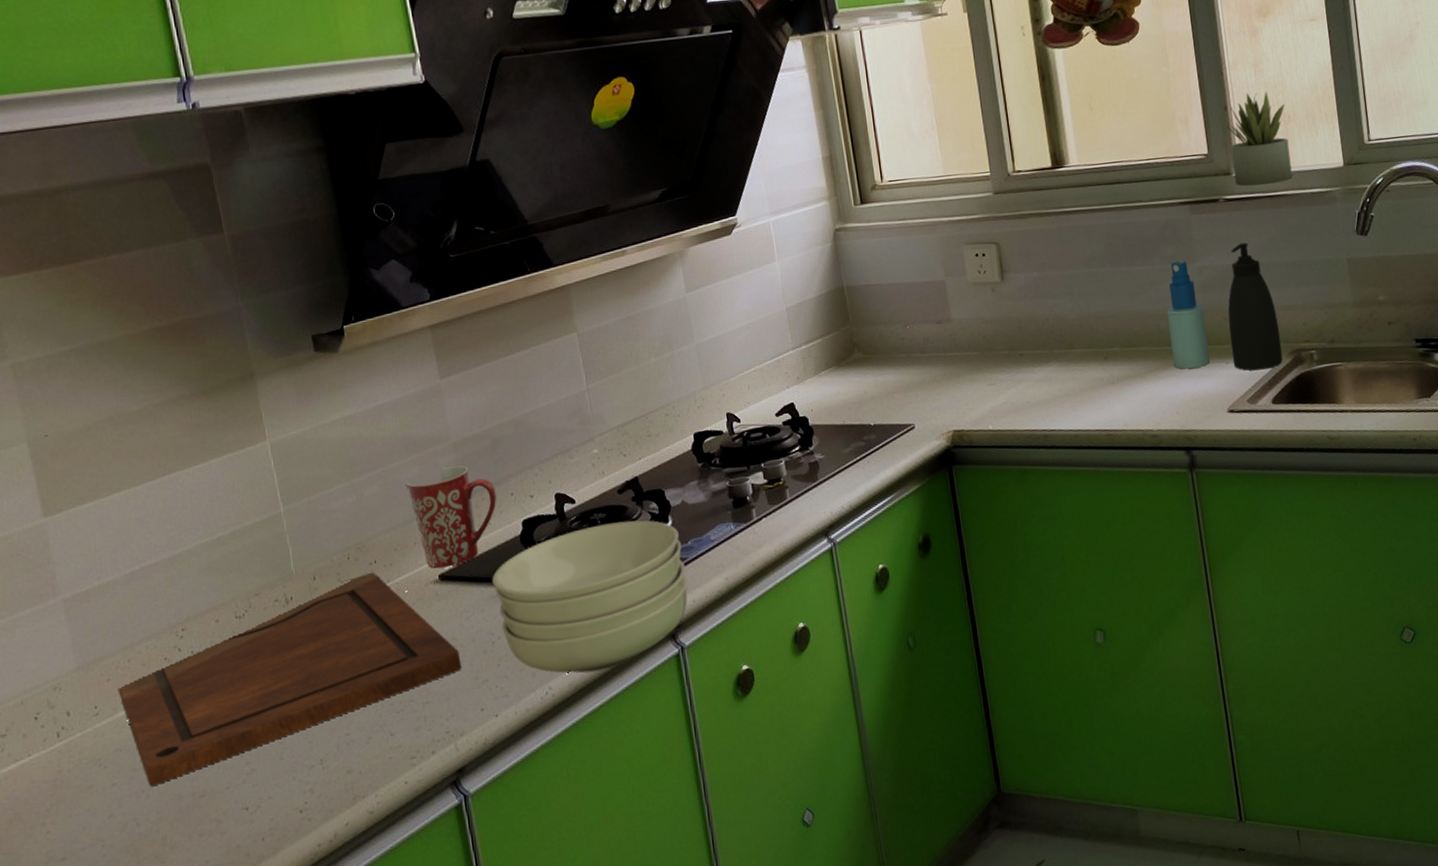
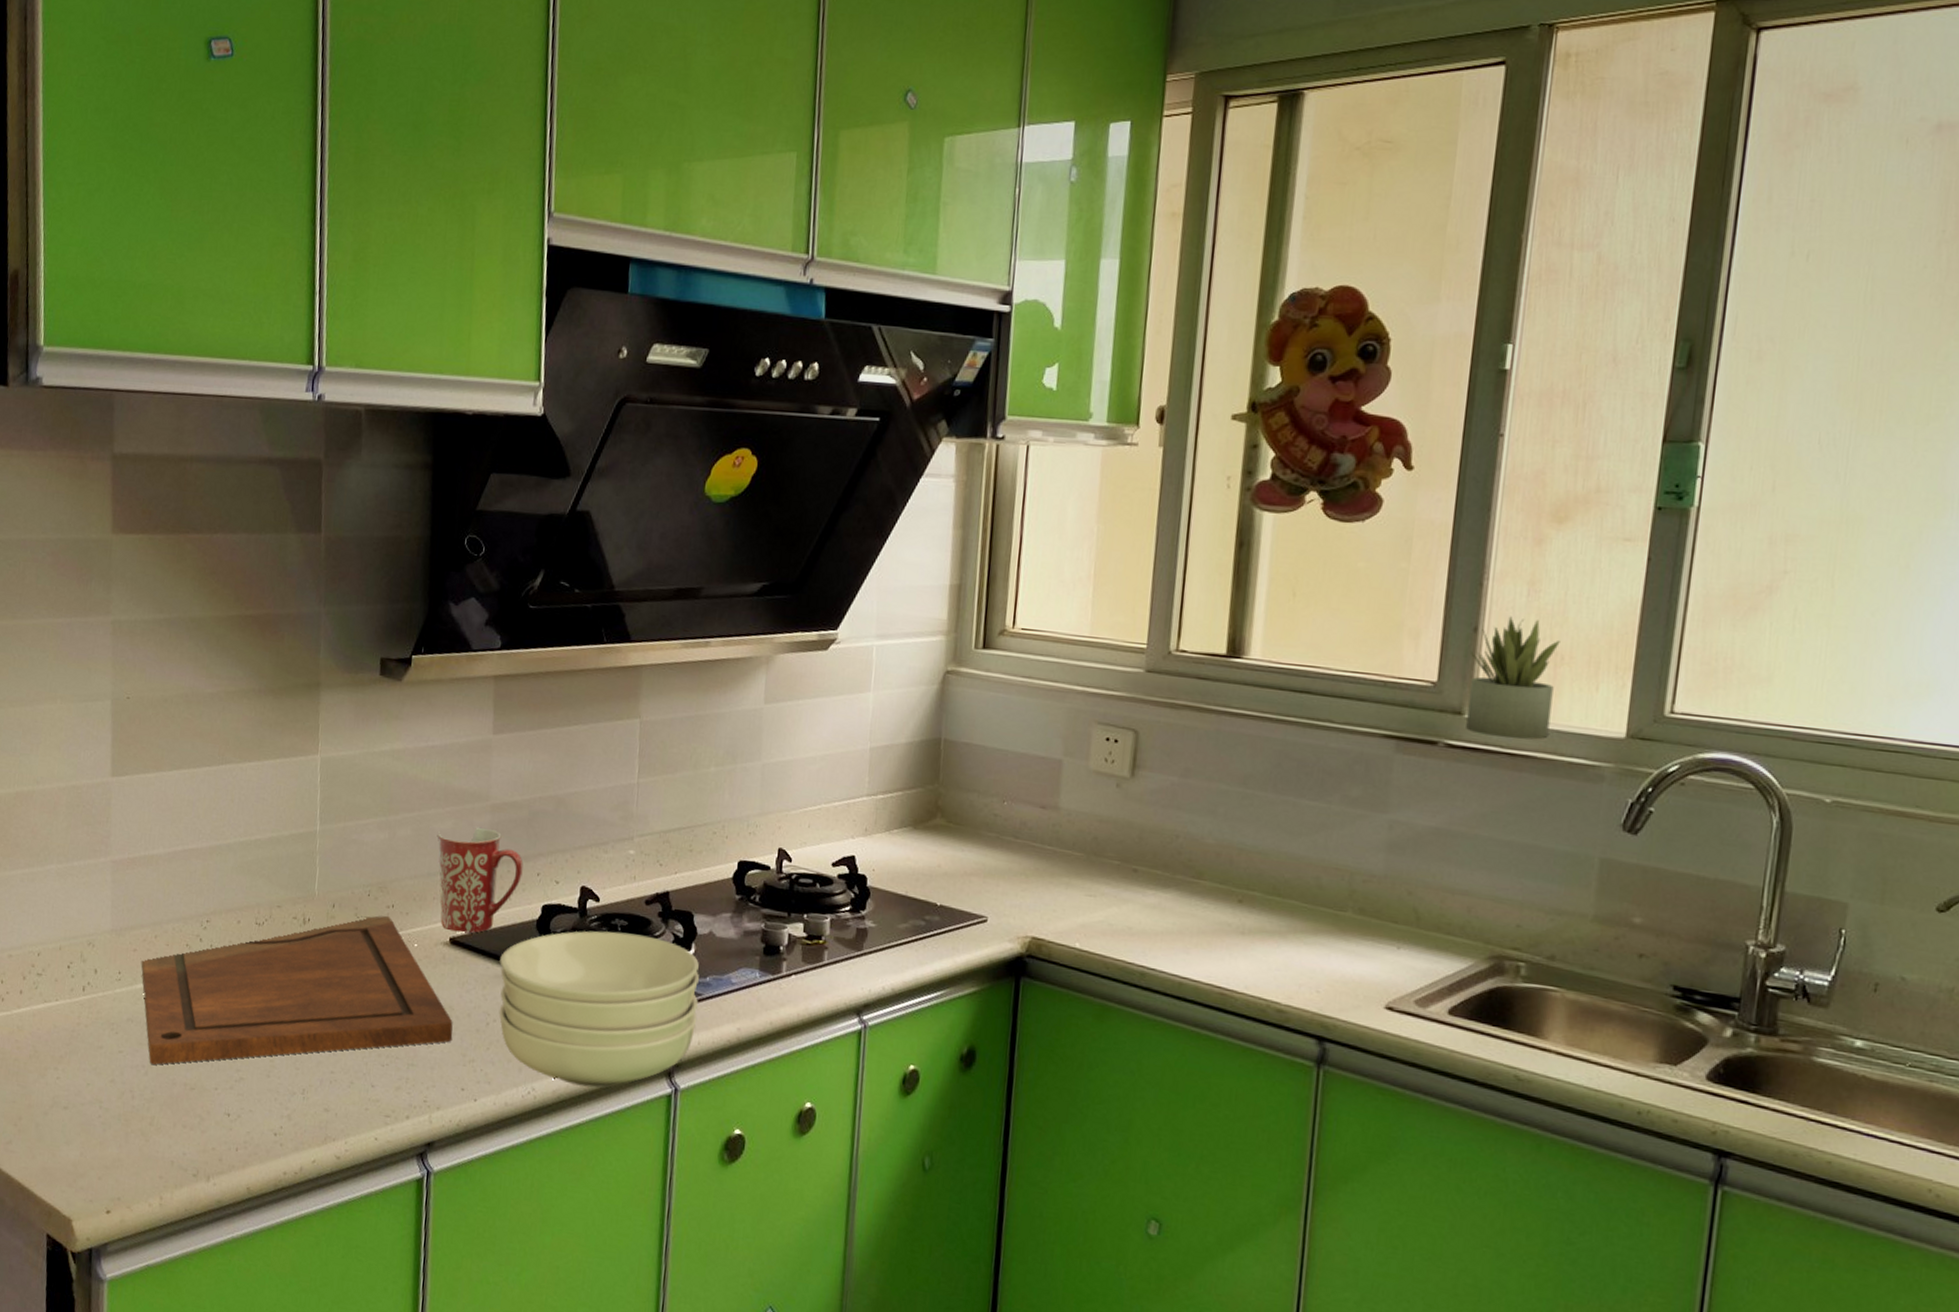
spray bottle: present [1166,261,1210,370] -> none [1326,805,1384,944]
soap dispenser: present [1228,242,1283,371] -> none [1407,803,1483,970]

